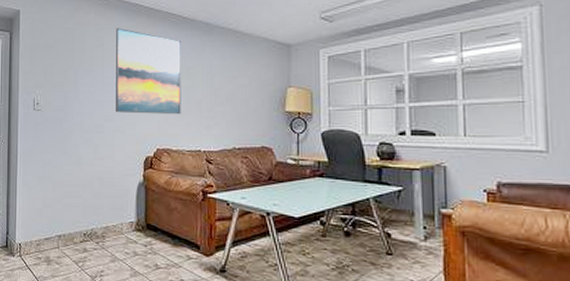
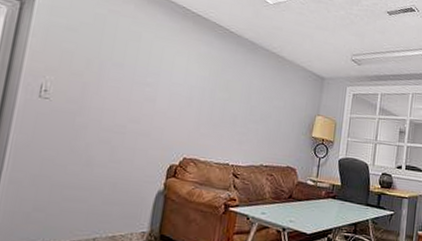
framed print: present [116,27,181,115] -> none [143,26,225,127]

